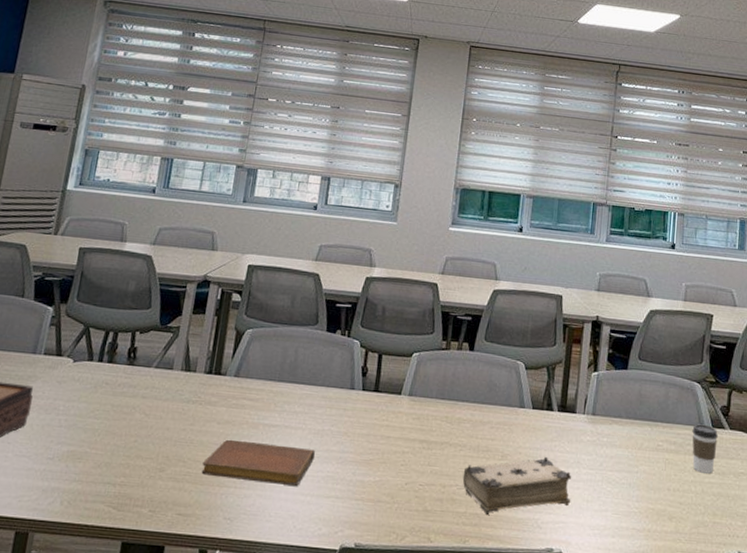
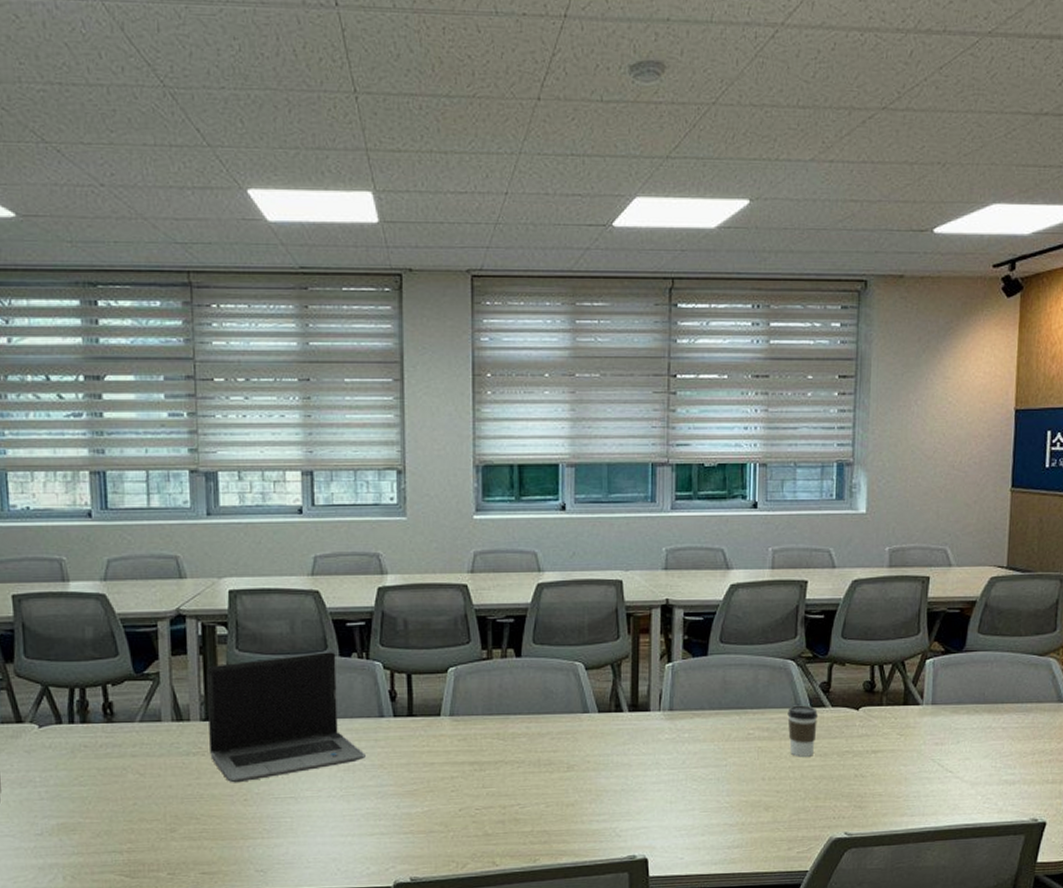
notebook: present [201,439,315,486] -> none [219,787,349,830]
laptop computer: none [206,326,334,434] -> present [207,652,366,783]
book: present [462,456,572,515] -> none [524,761,652,830]

